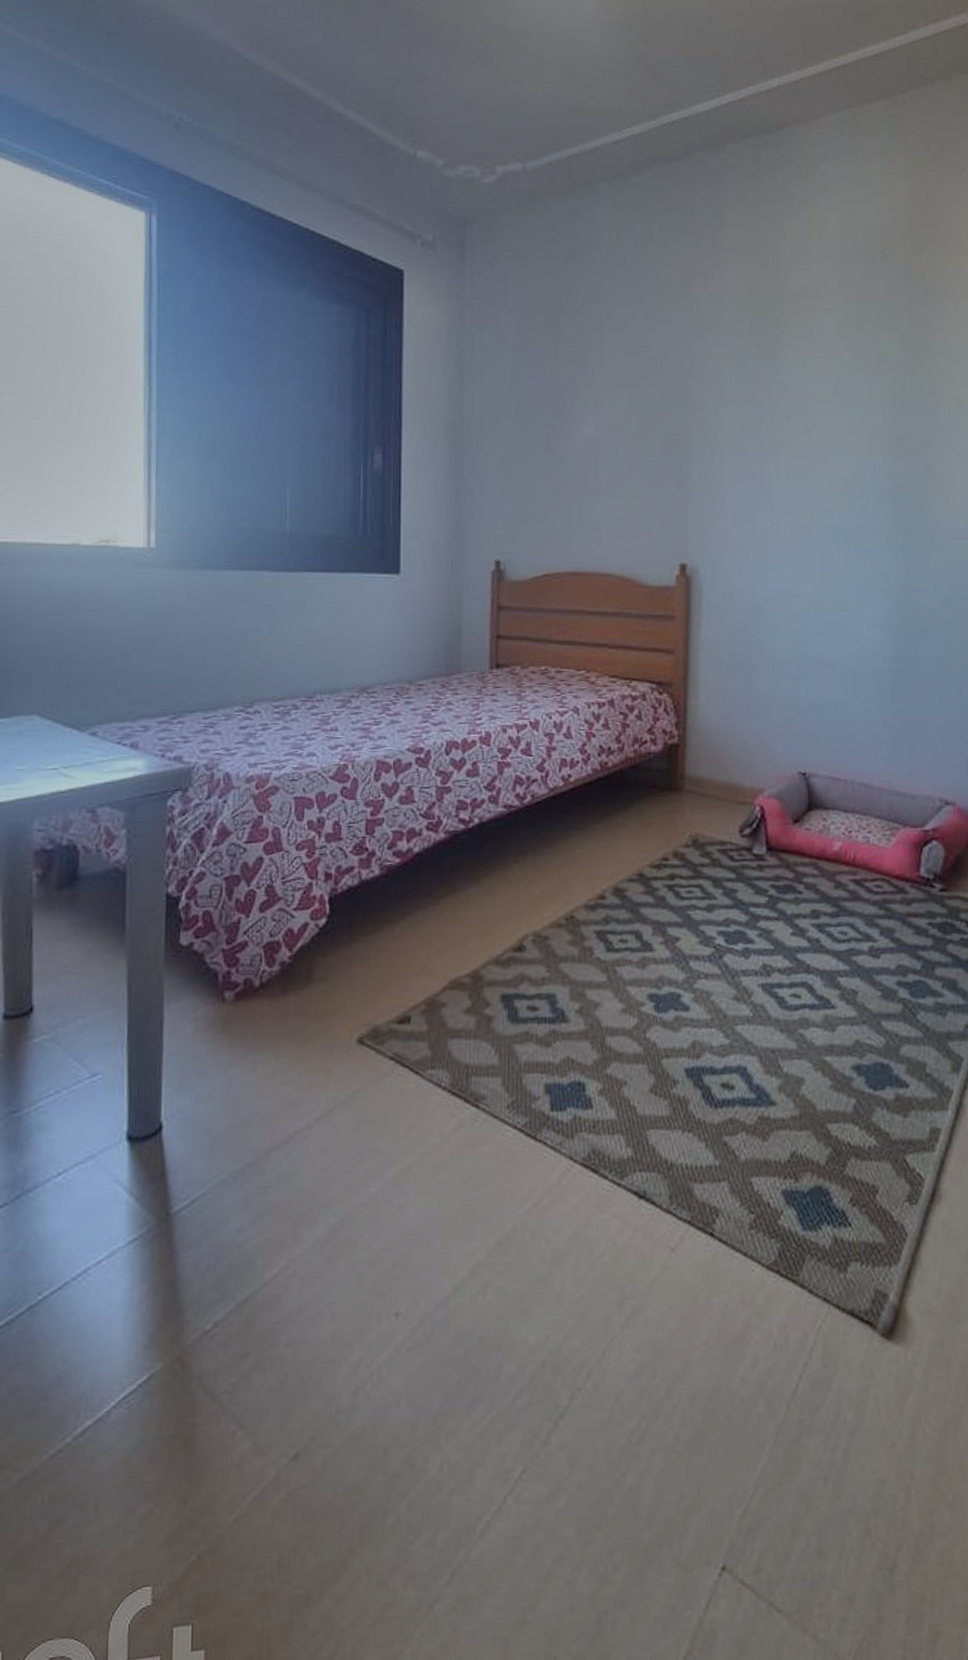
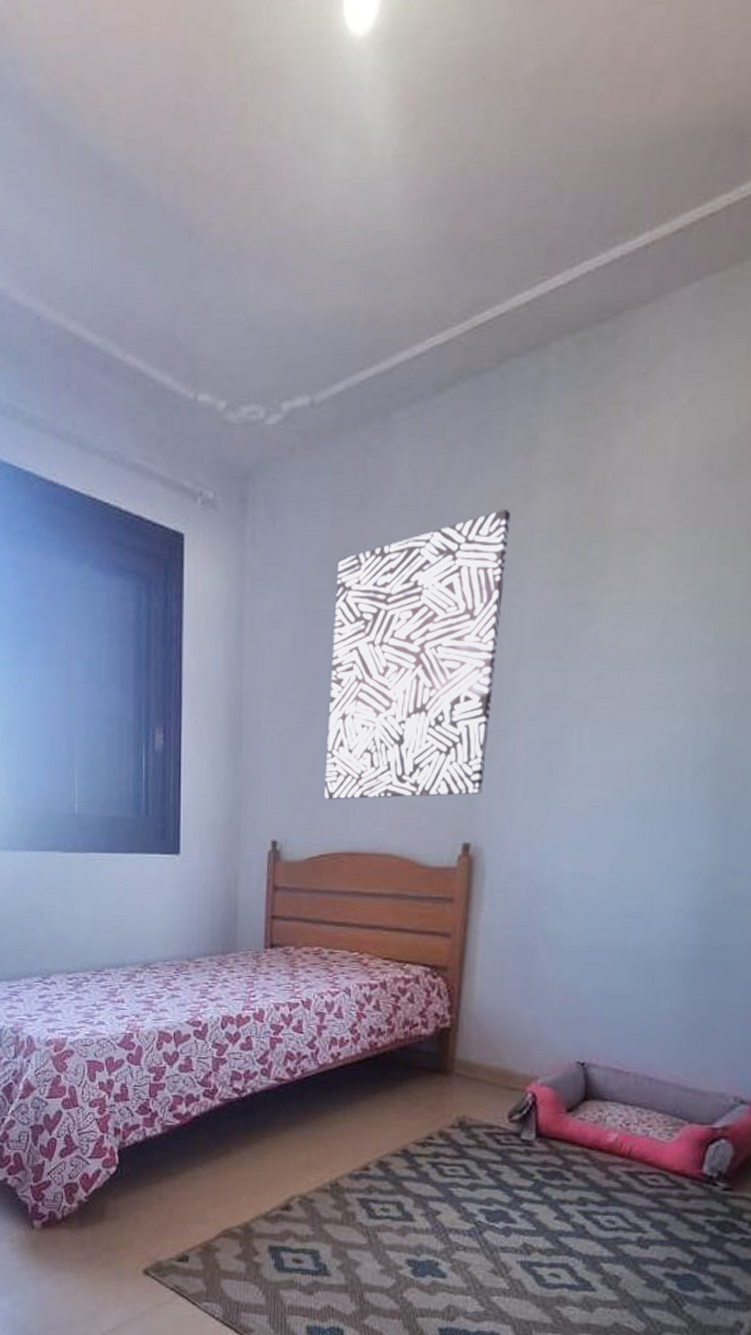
wall art: none [546,273,704,521] -> present [325,510,510,799]

